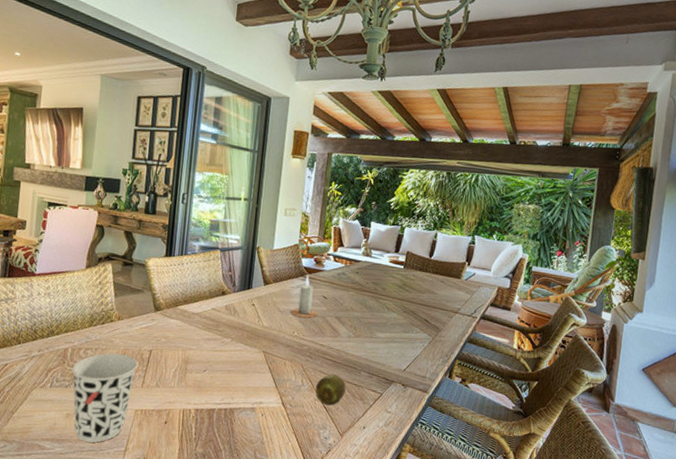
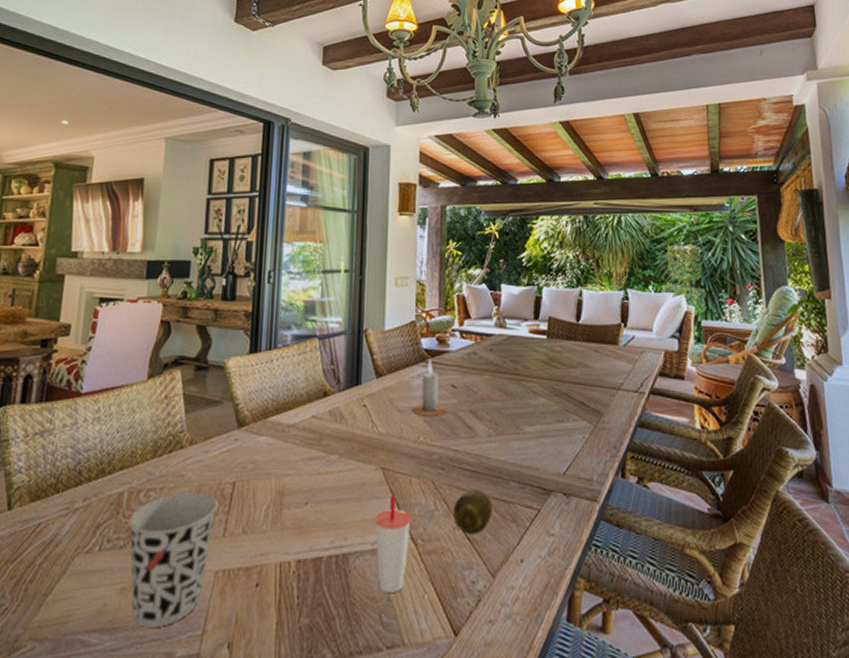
cup: none [255,372,284,439] -> present [374,496,411,592]

